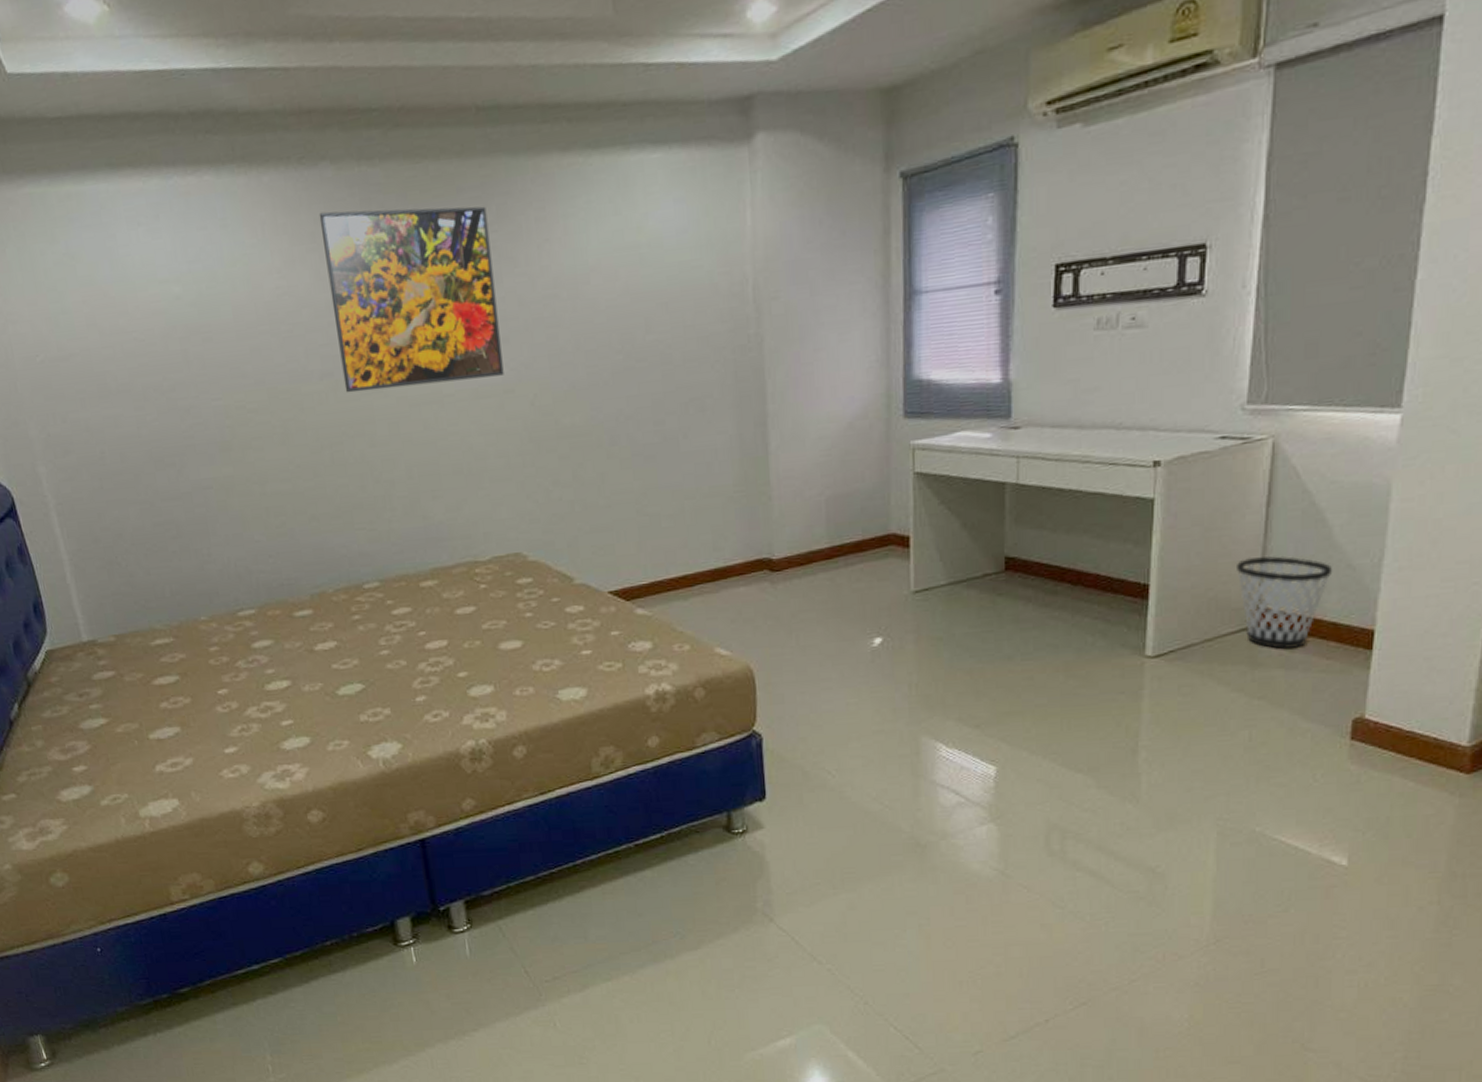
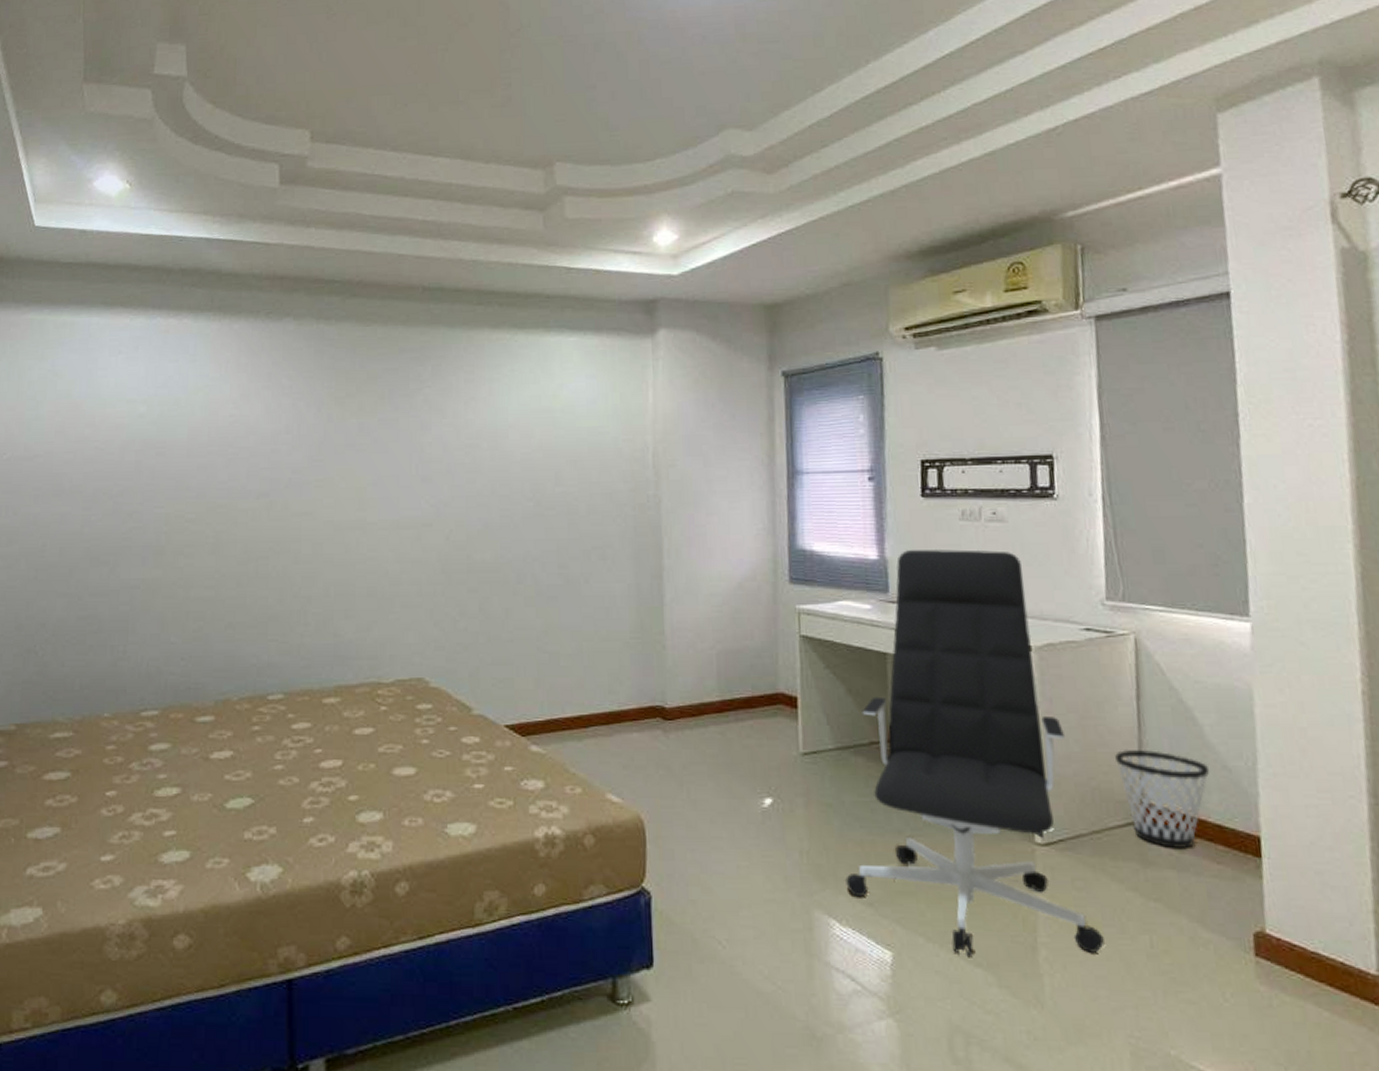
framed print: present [319,206,504,393] -> none [277,357,424,513]
office chair: none [953,360,1204,764] -> present [846,548,1104,956]

